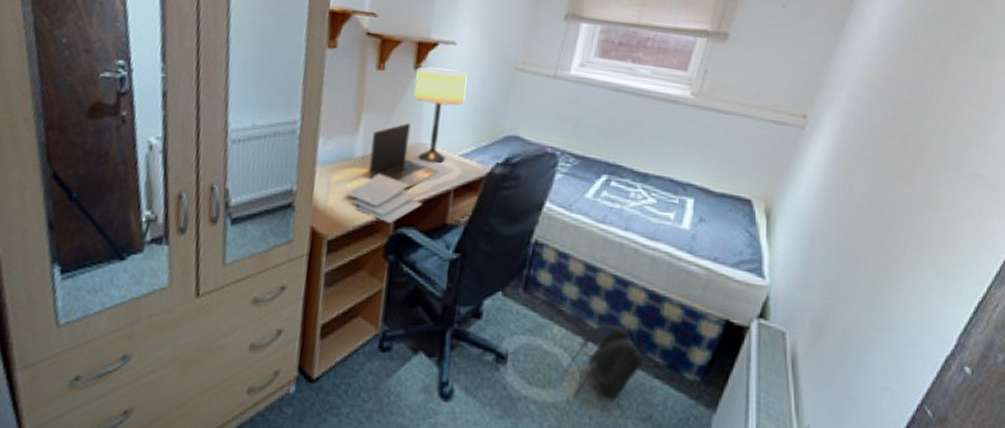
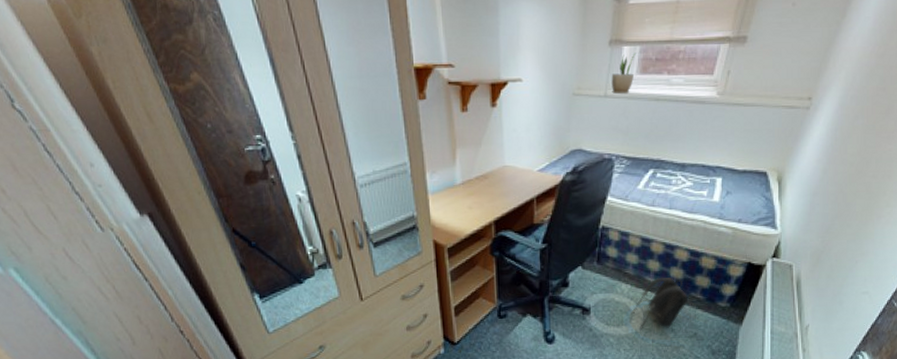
papers: present [344,174,423,224] -> none [453,194,514,230]
laptop computer: present [368,123,439,188] -> none [467,151,523,202]
table lamp: present [414,67,467,164] -> none [494,103,535,180]
potted plant: none [563,32,597,79] -> present [611,53,637,95]

